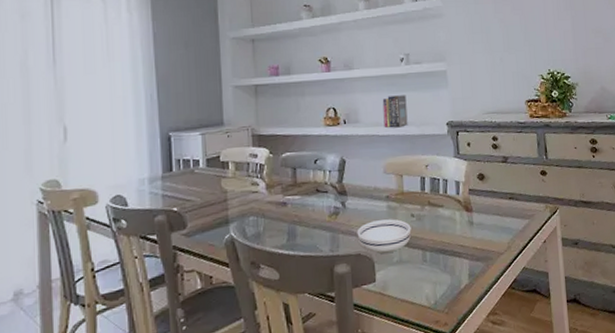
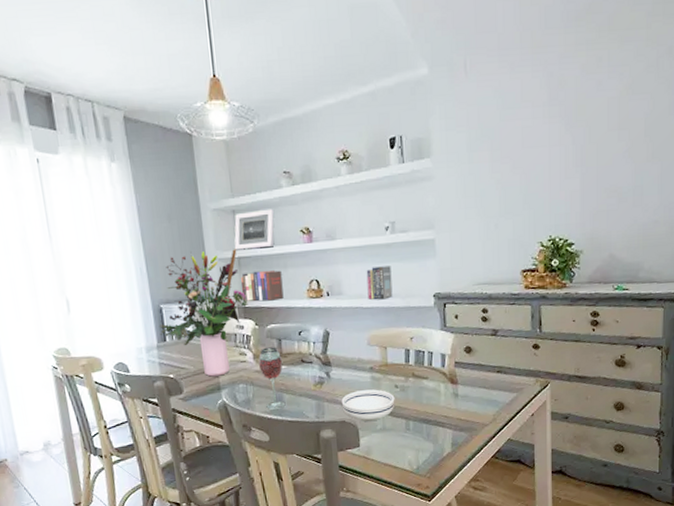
bouquet: none [165,75,263,209] -> present [158,248,248,377]
picture frame: none [251,39,294,78] -> present [234,208,275,250]
books: none [256,98,300,129] -> present [241,270,284,302]
wineglass: none [272,176,298,244] -> present [259,347,286,410]

